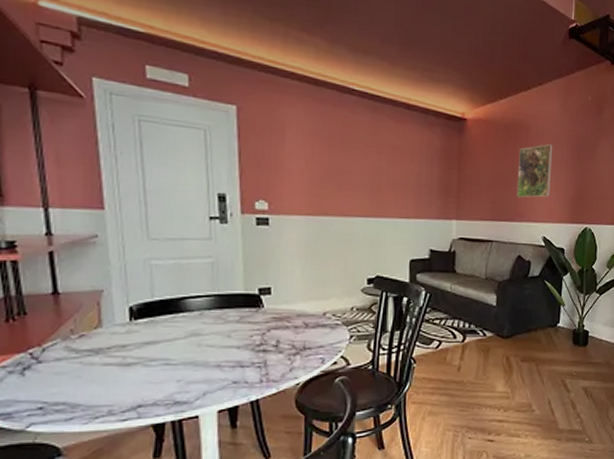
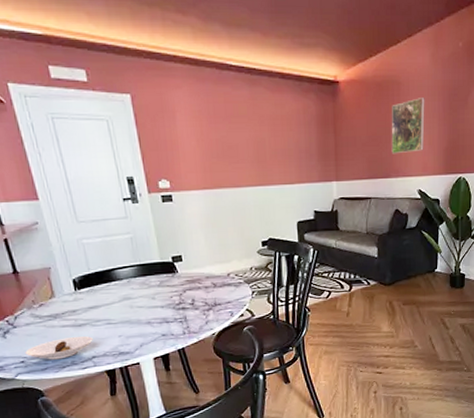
saucer: none [47,378,143,408] -> present [25,336,93,360]

